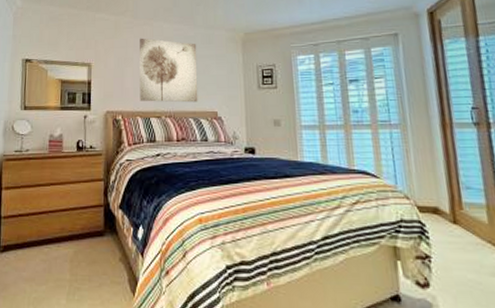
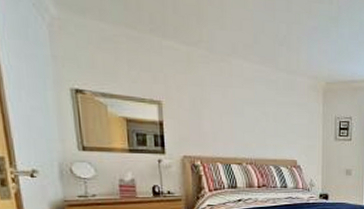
wall art: present [140,38,198,103] -> none [217,76,279,151]

